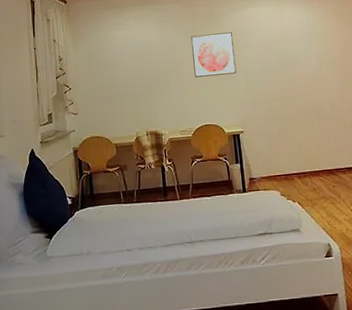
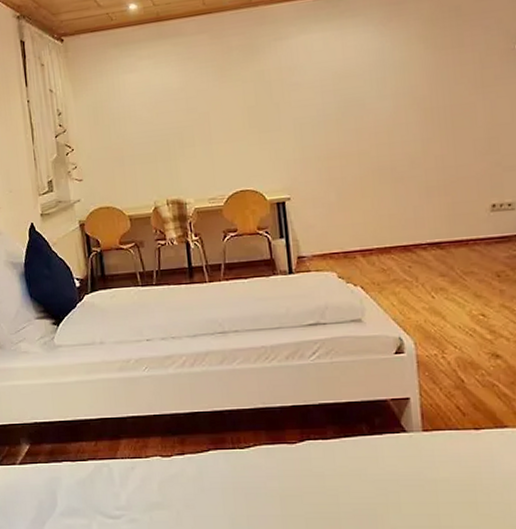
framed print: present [190,32,237,78] -> none [221,69,282,132]

